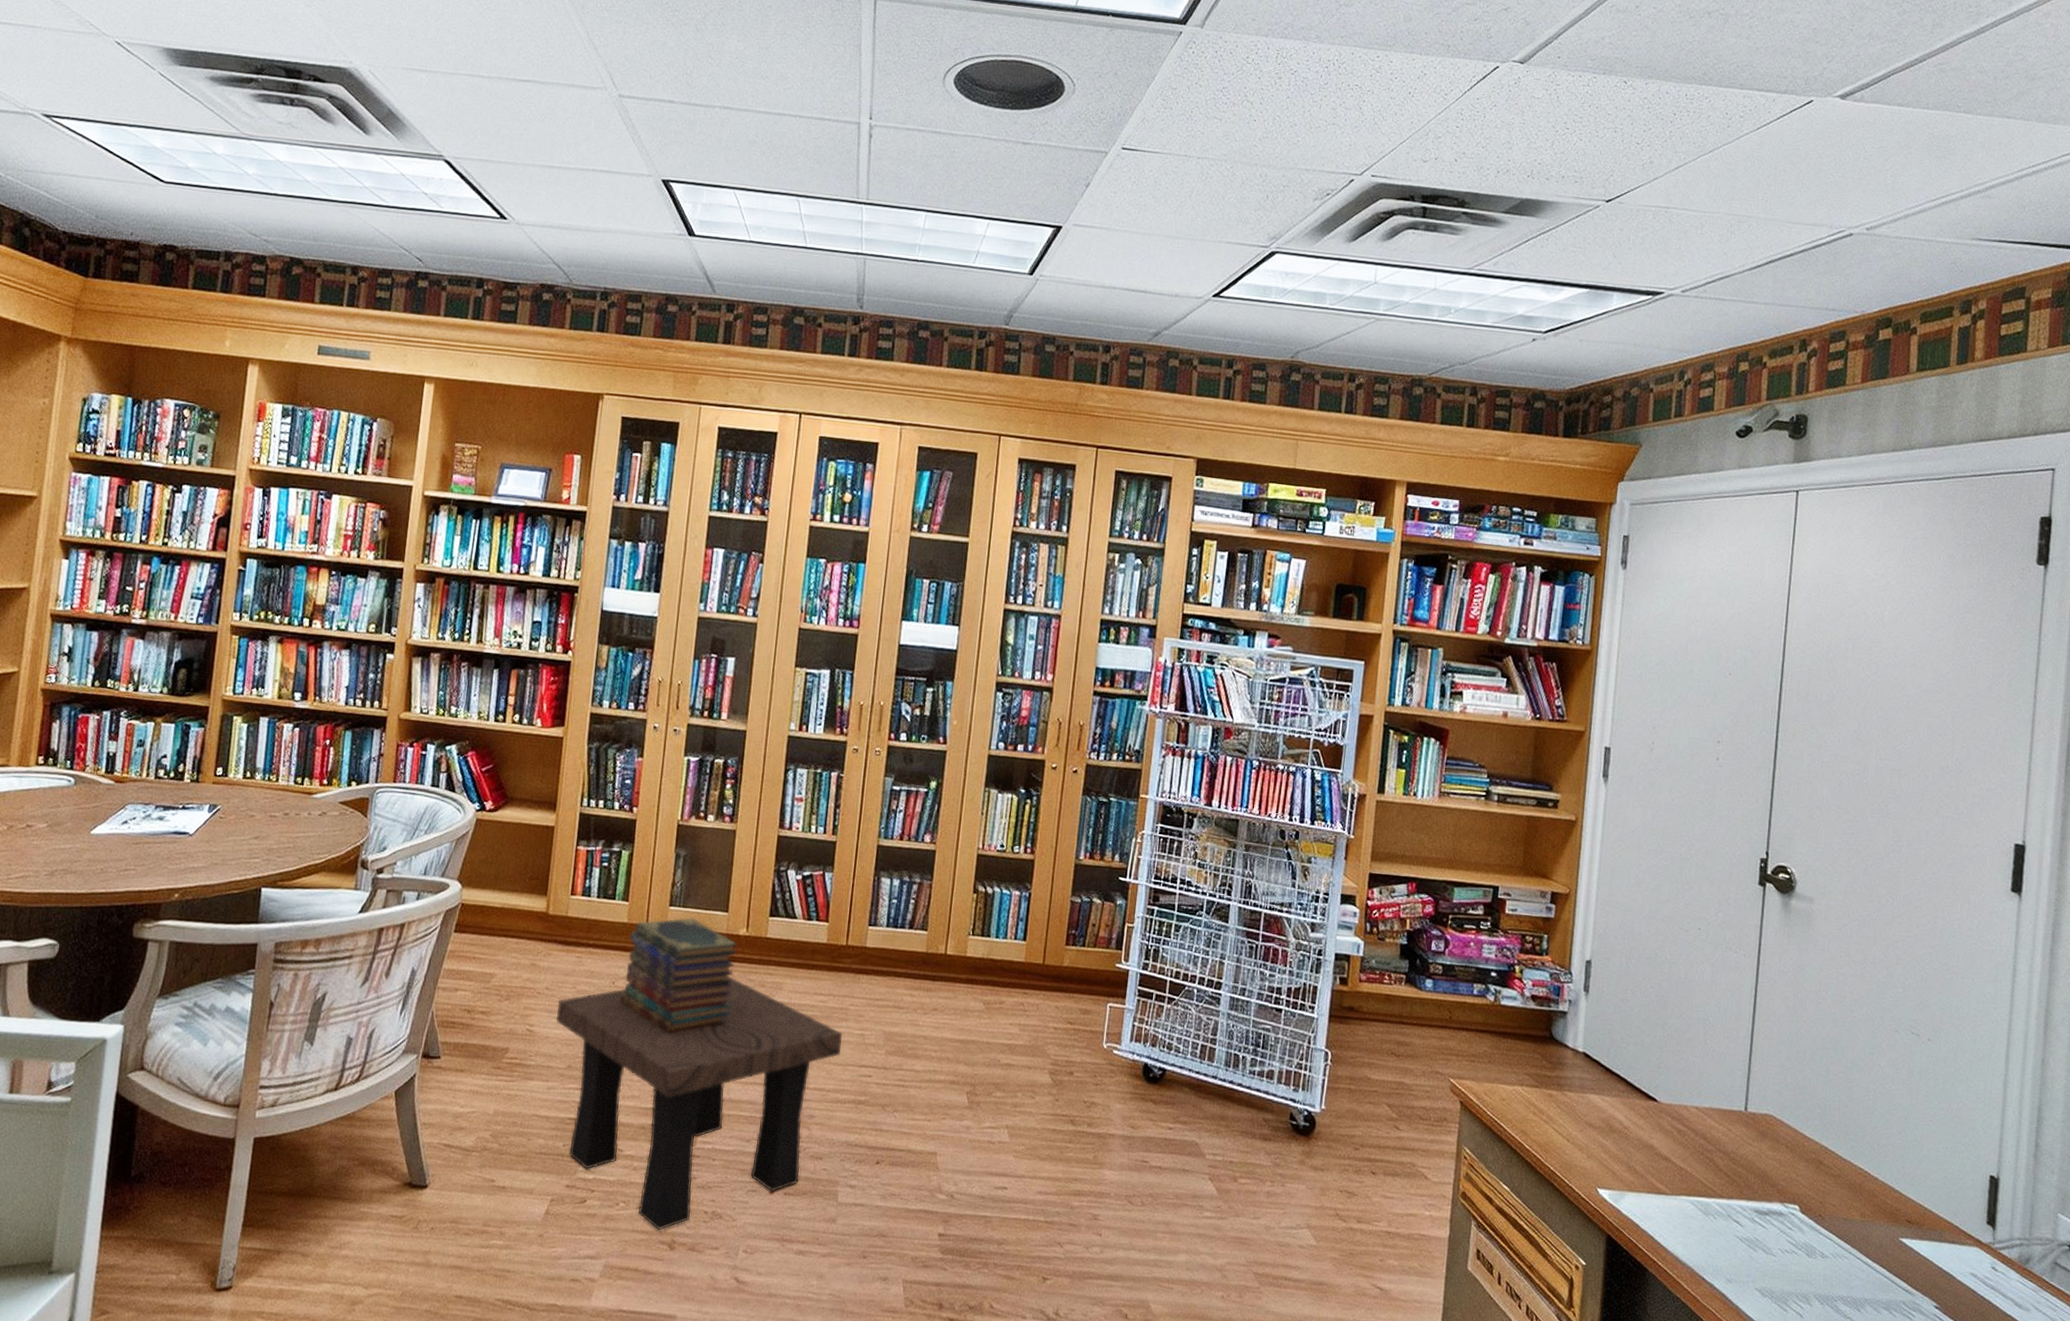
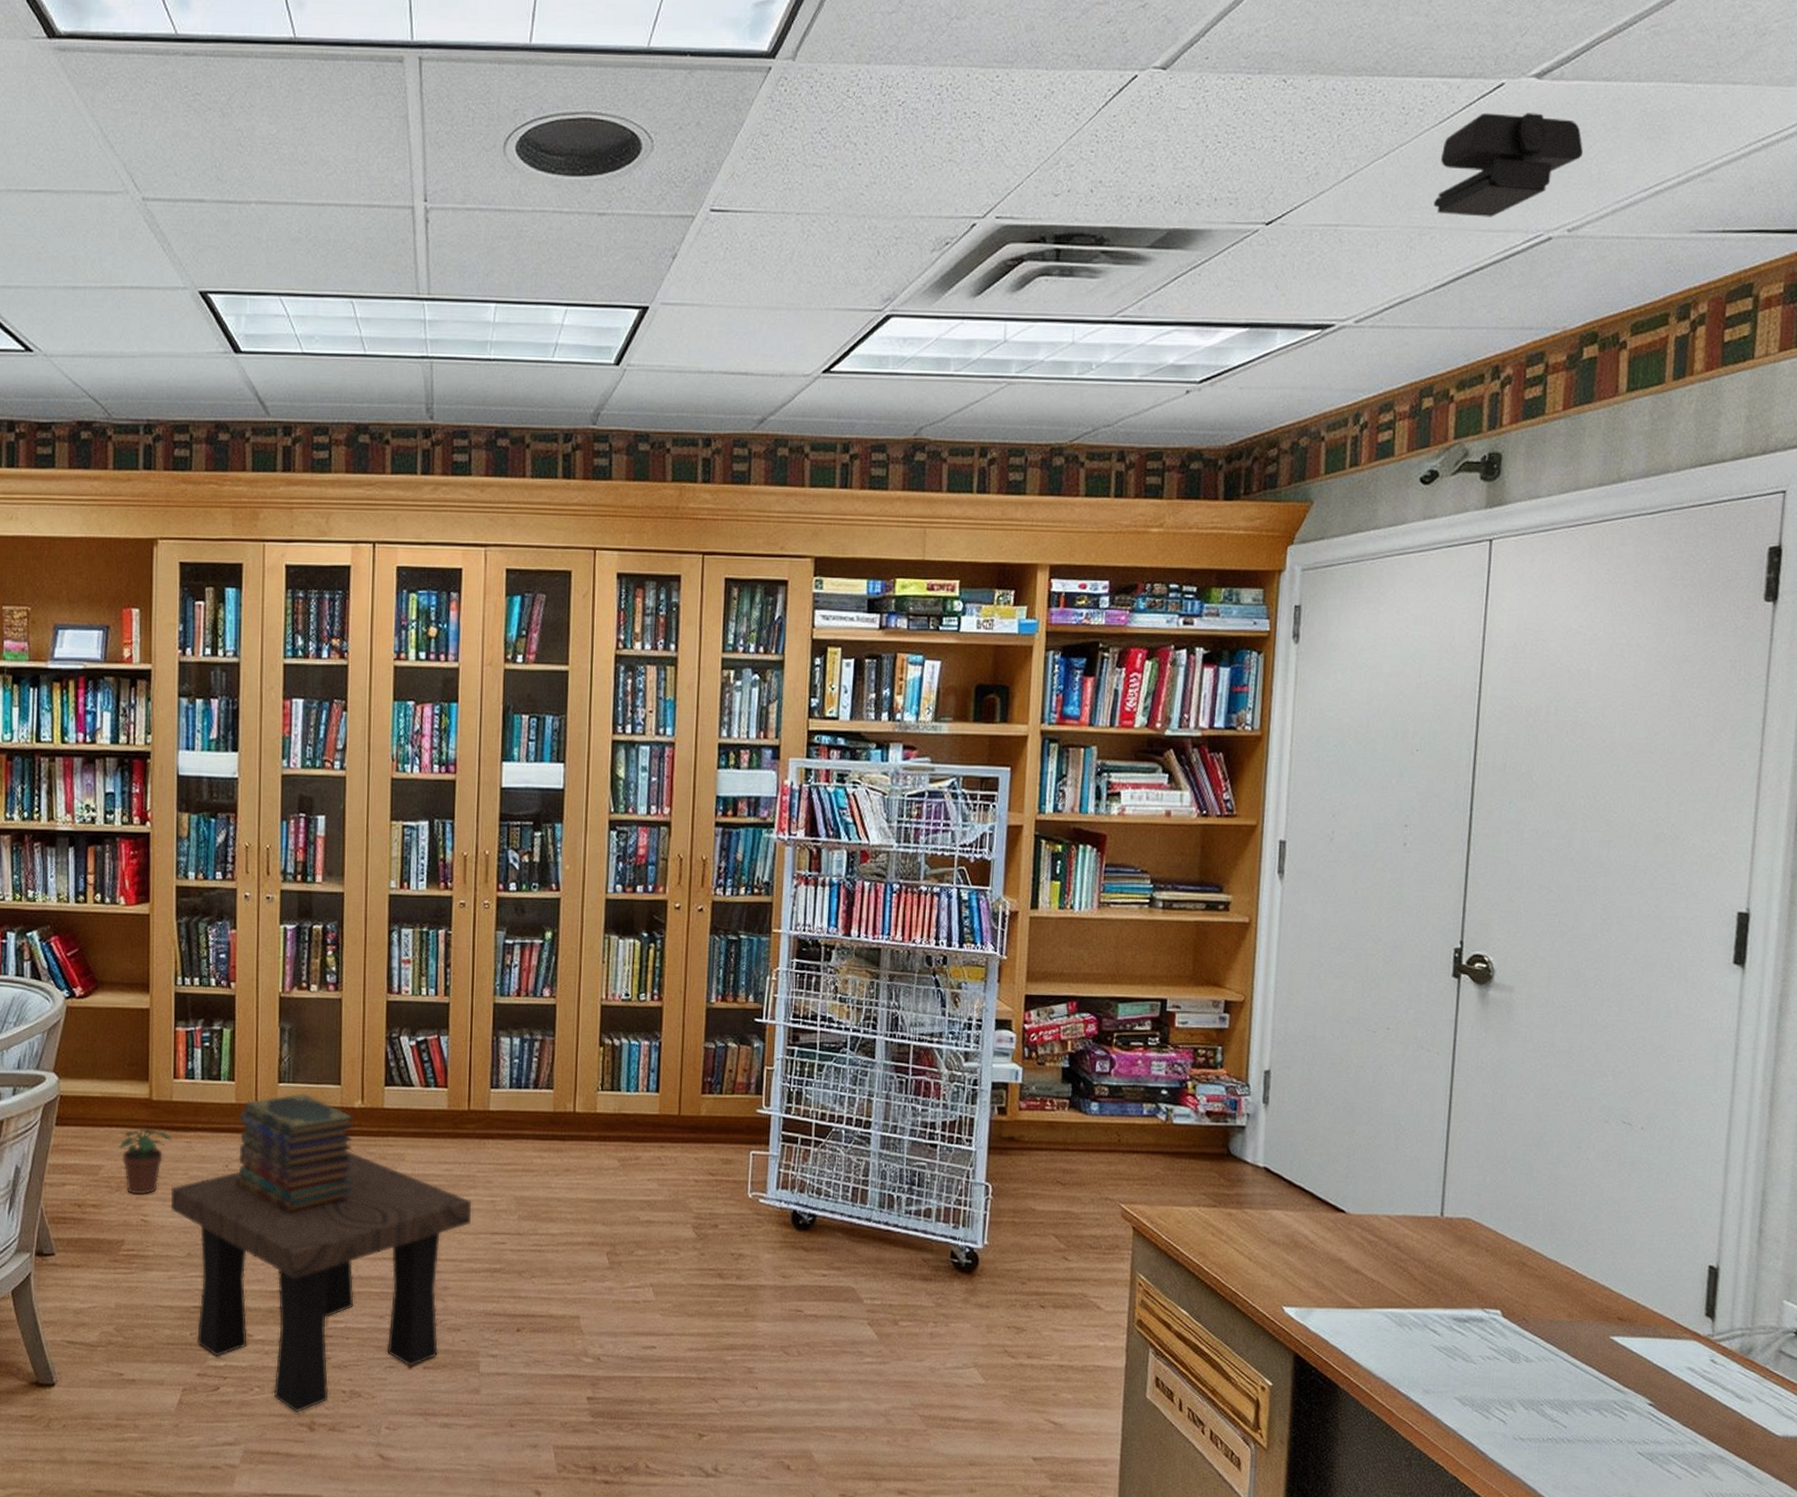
potted plant: none [513,940,564,1006] -> present [119,1127,172,1195]
security camera: none [1751,123,1880,212] -> present [1433,112,1584,217]

